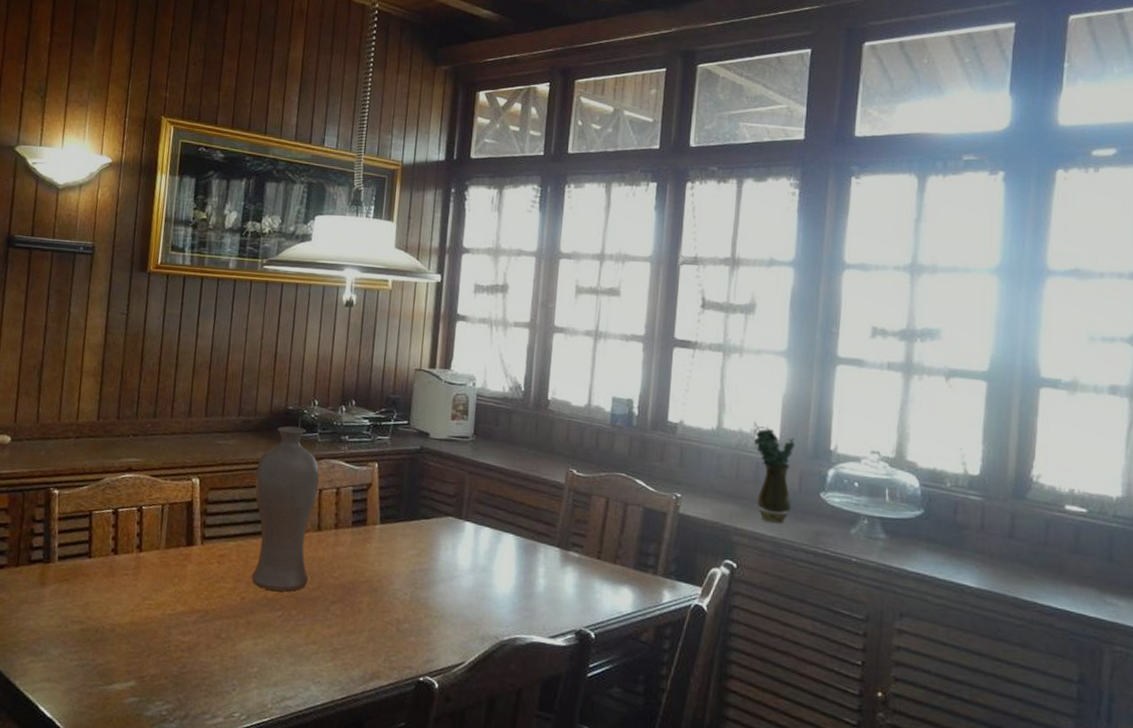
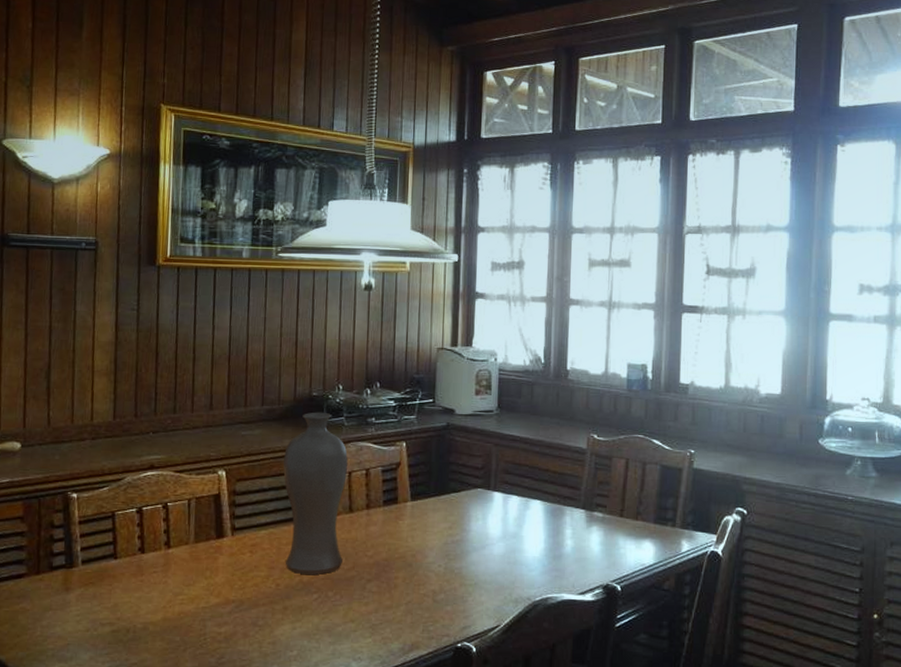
vase: present [753,422,796,524] -> none [758,379,796,470]

